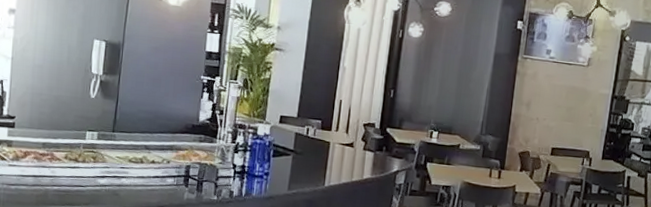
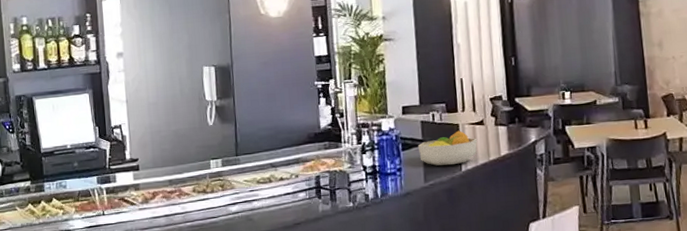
fruit bowl: none [288,148,345,179] -> present [418,130,478,166]

